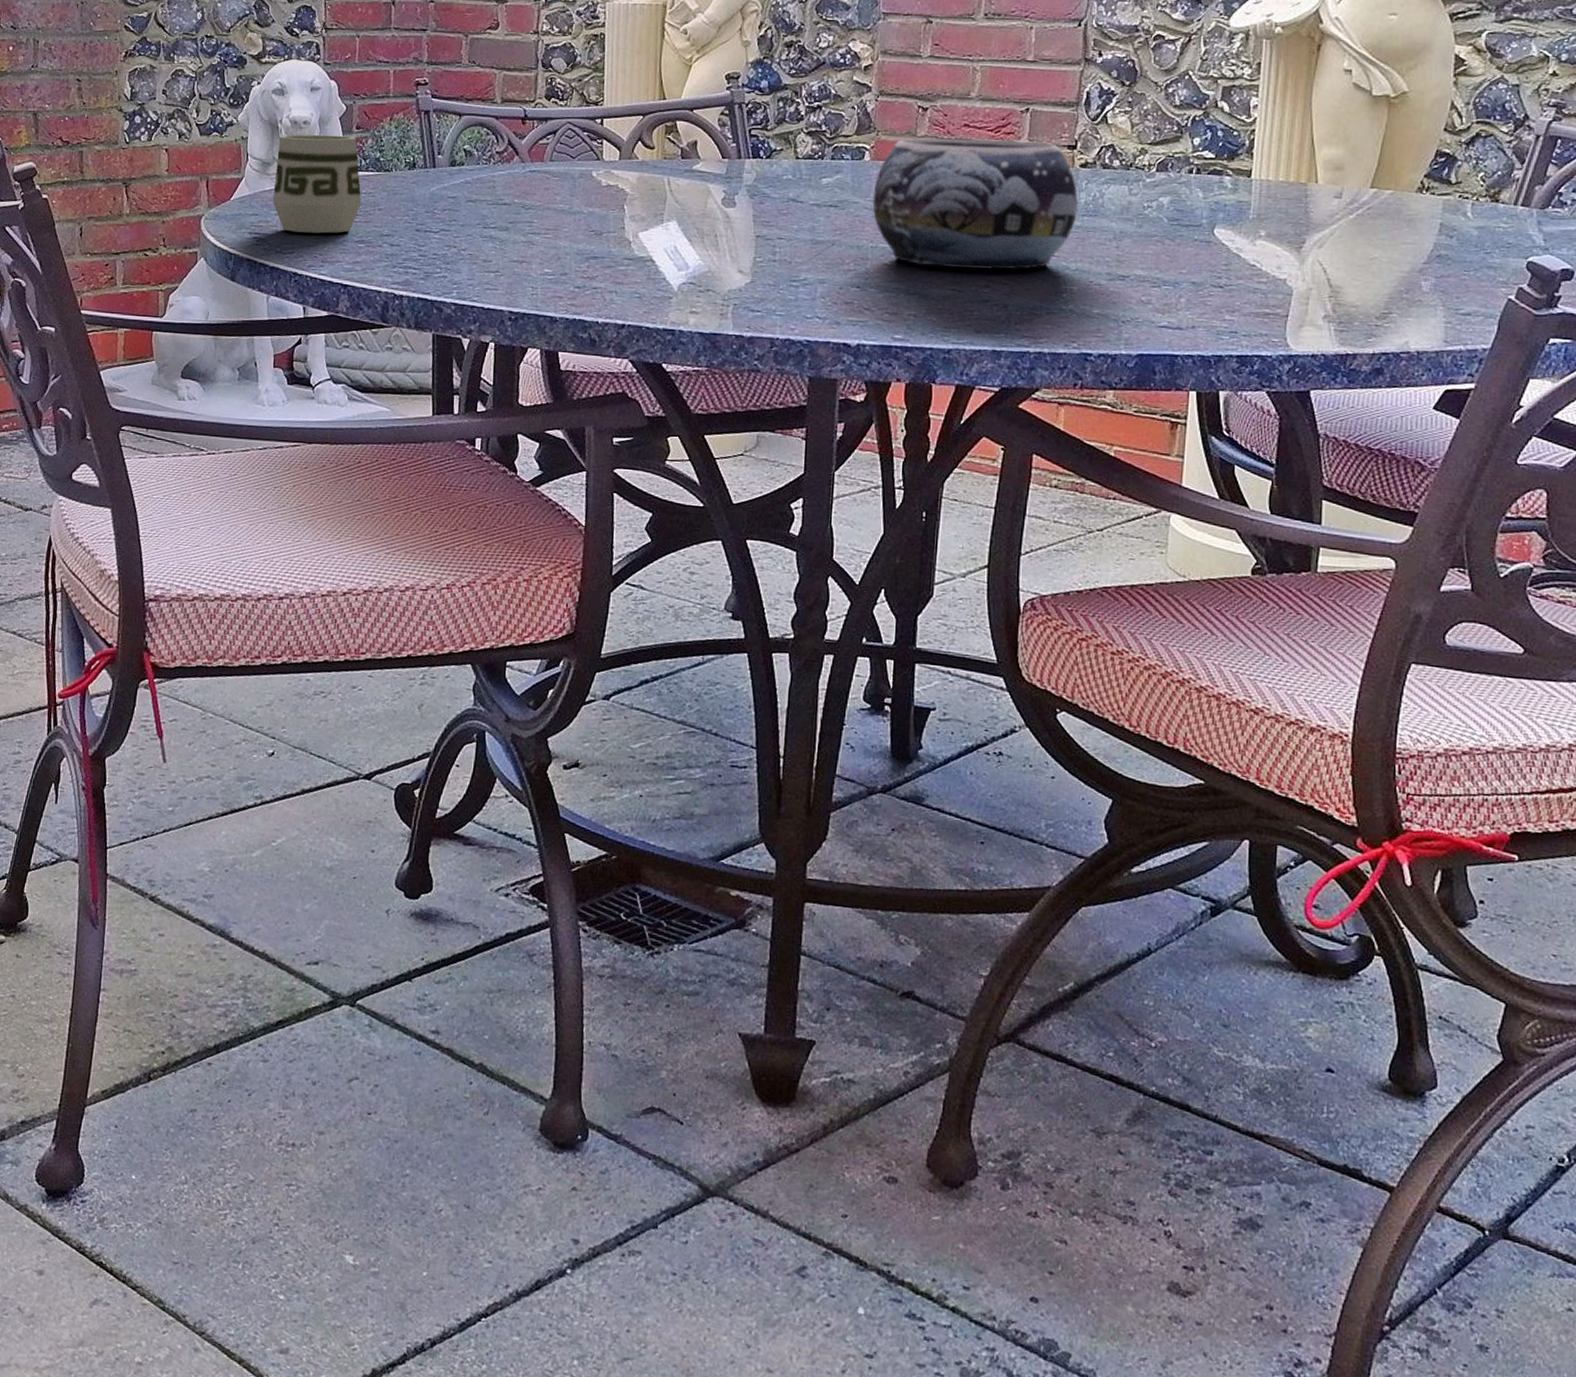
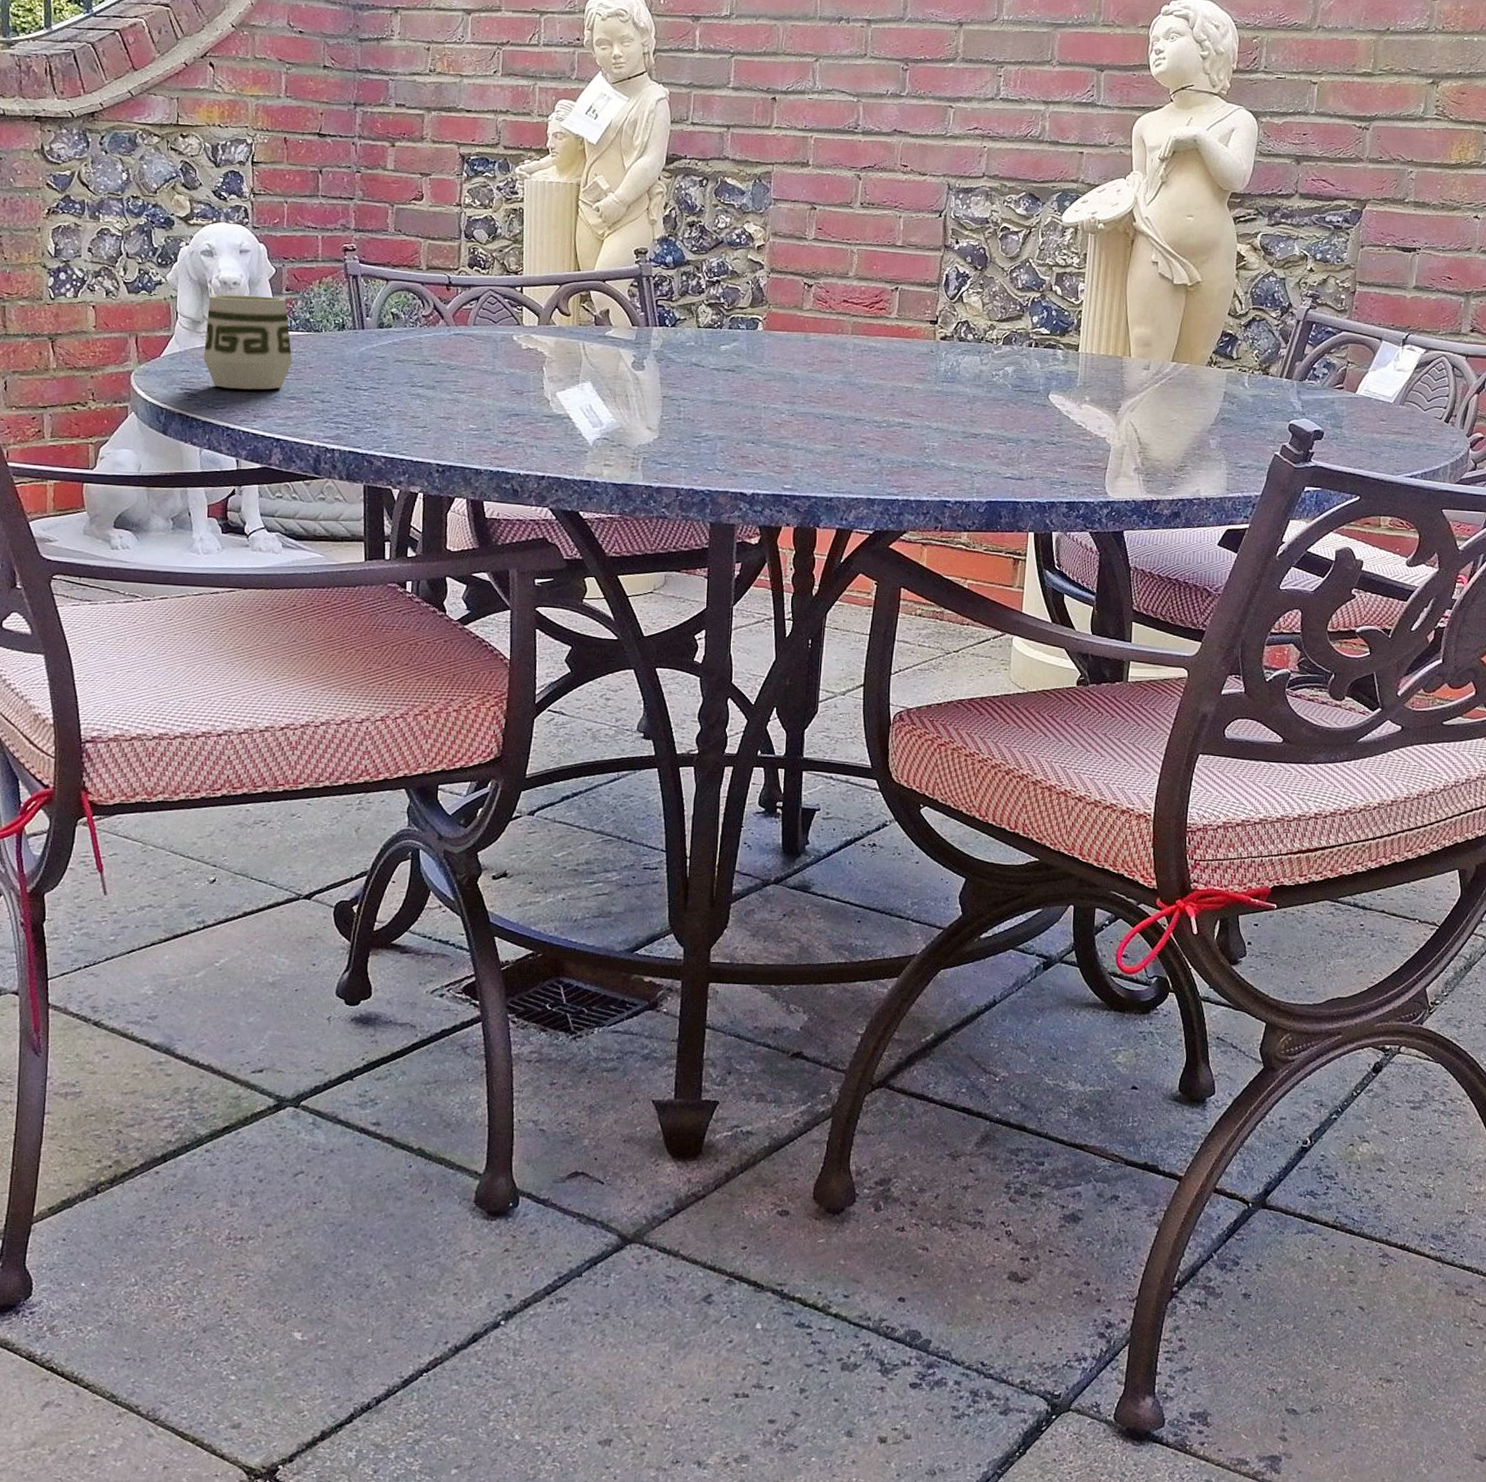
decorative bowl: present [872,138,1078,270] -> none [764,311,939,428]

